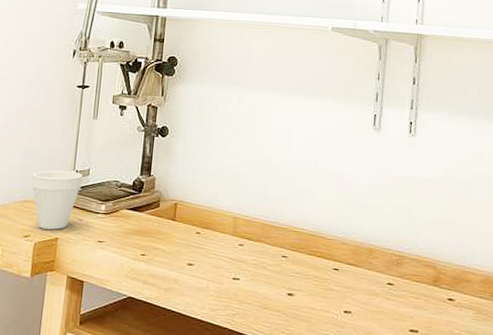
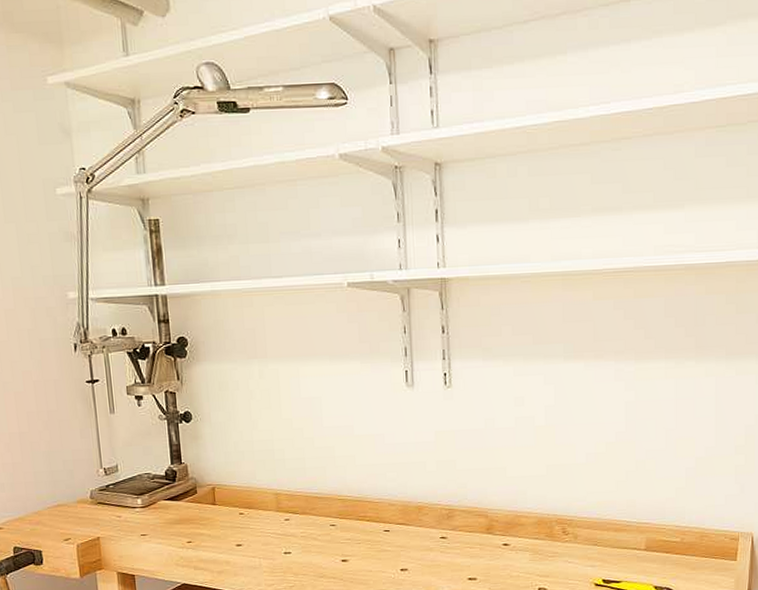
cup: present [31,170,83,230] -> none [60,469,113,531]

